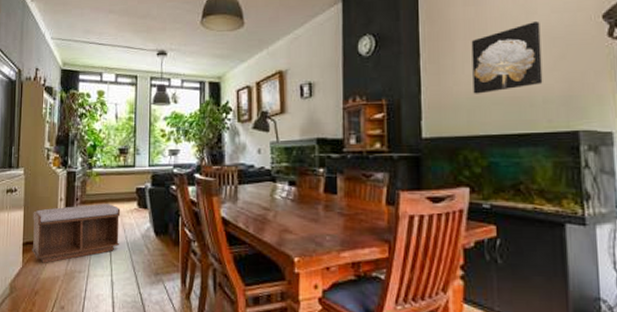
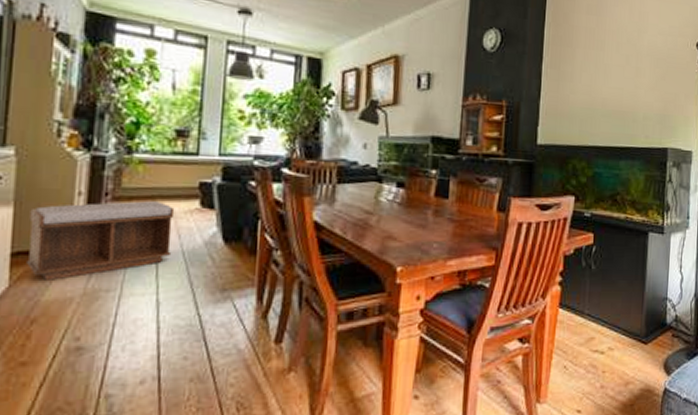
wall art: present [471,22,543,94] -> none [587,40,649,105]

